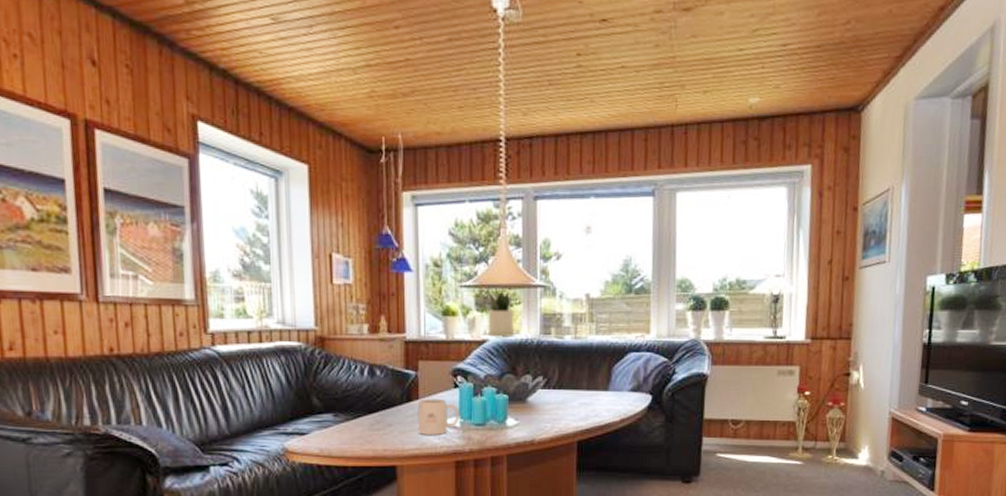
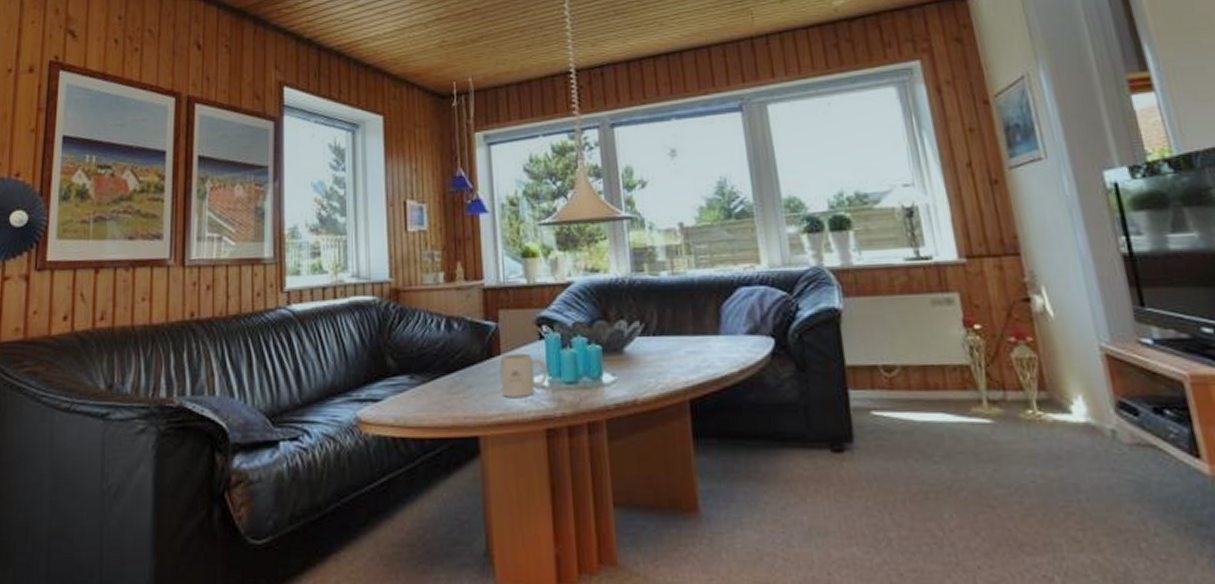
planter: present [486,291,517,337] -> none [570,226,605,278]

